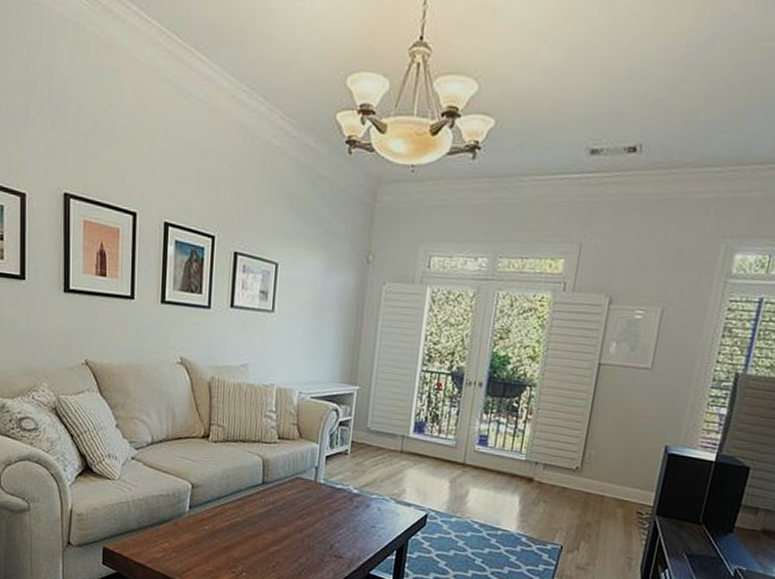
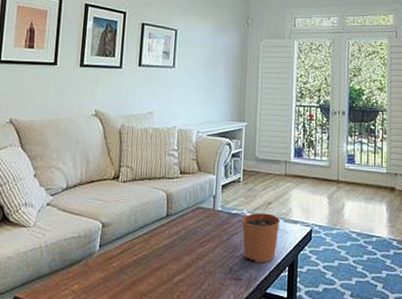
plant pot: none [347,479,391,544] -> present [242,202,280,263]

